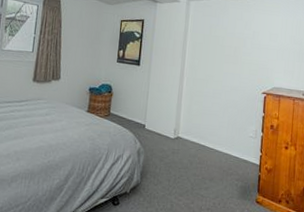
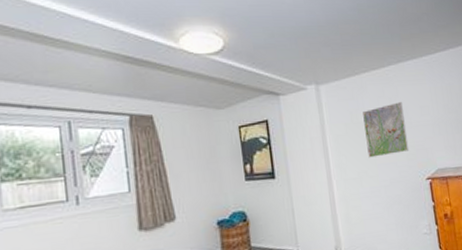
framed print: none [217,25,256,68] -> present [363,101,410,158]

